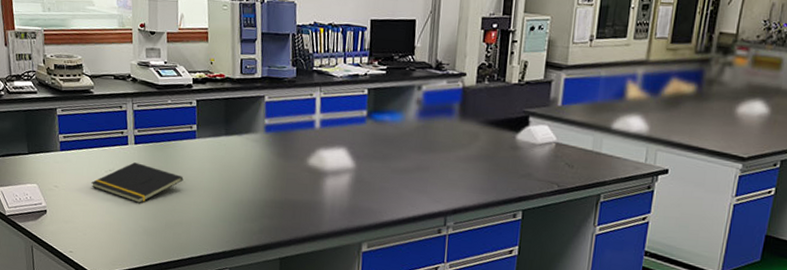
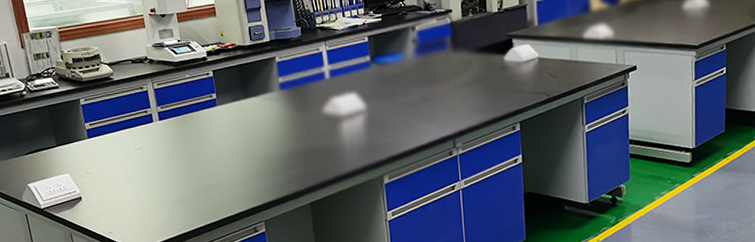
notepad: present [91,162,184,203] -> none [122,137,210,175]

